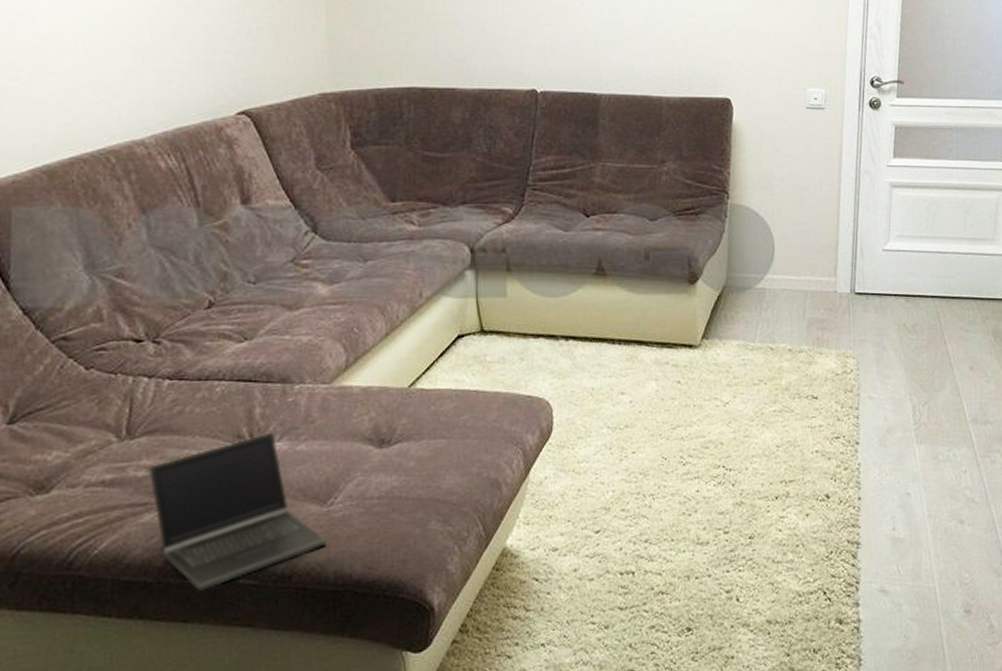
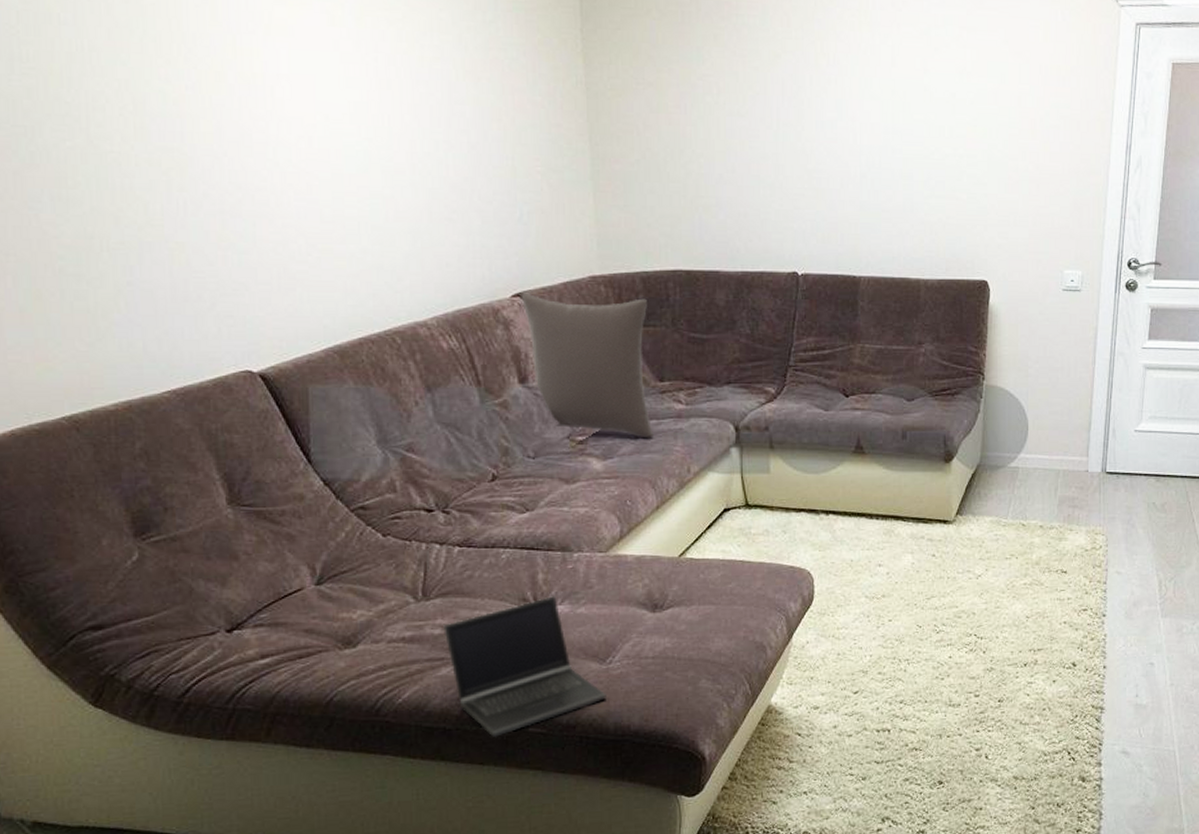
pillow: none [246,111,384,262] -> present [521,294,653,438]

